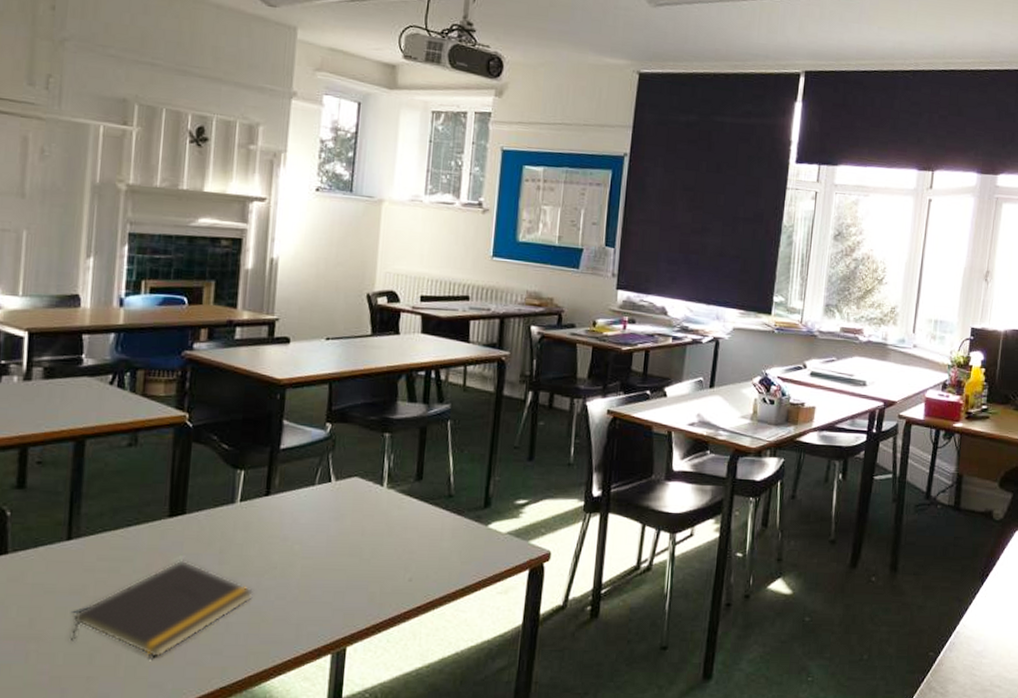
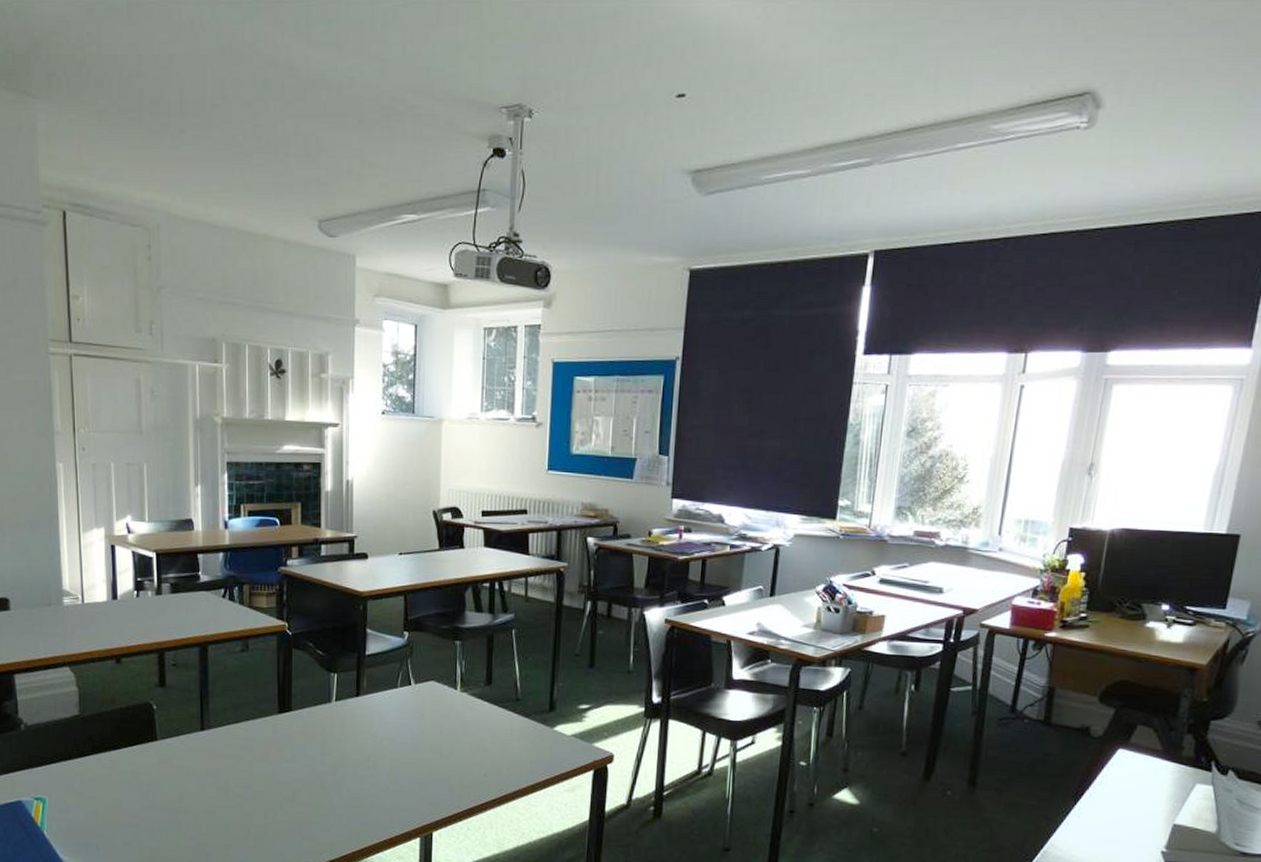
notepad: present [71,560,254,659] -> none [211,750,353,833]

